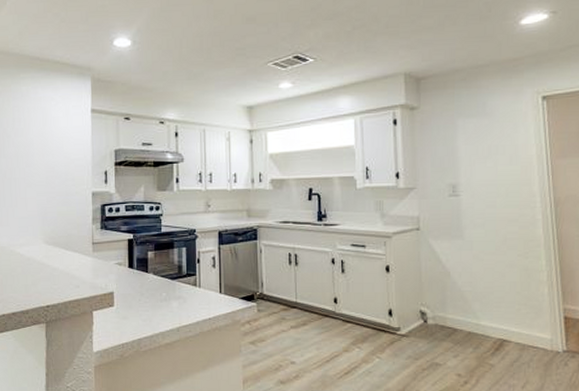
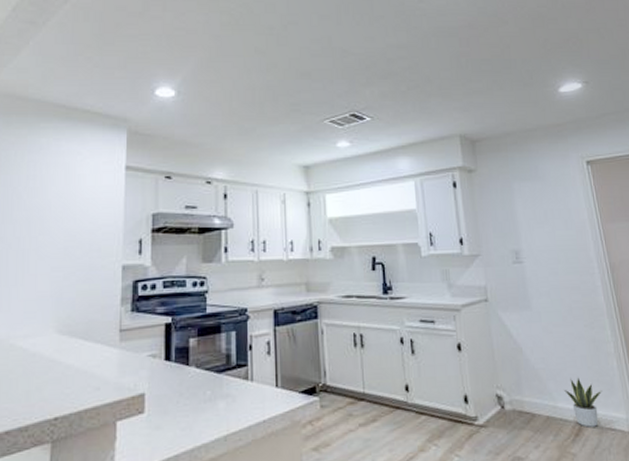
potted plant: none [489,301,529,344] -> present [564,377,603,428]

